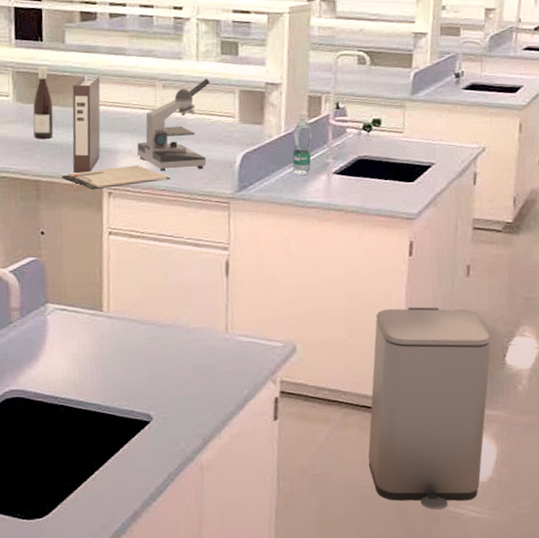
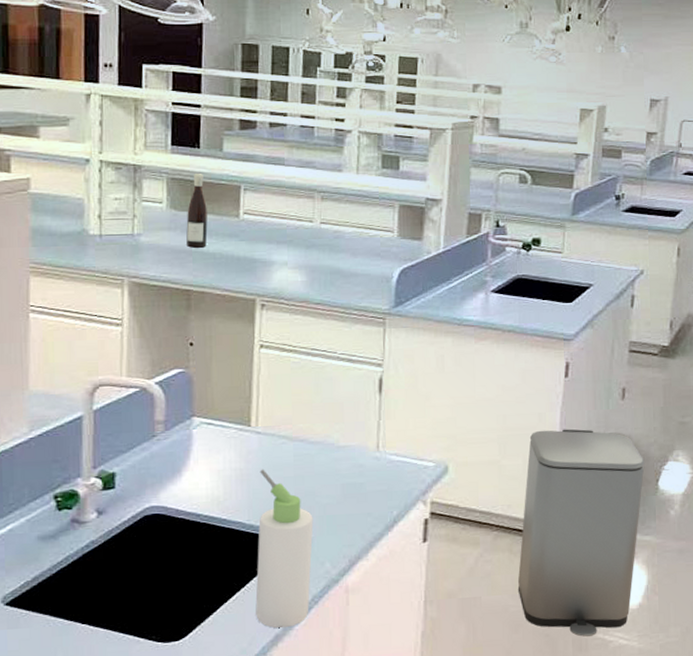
clipboard: present [61,165,170,190] -> none [213,277,325,302]
binder: present [72,75,101,174] -> none [226,184,258,284]
bottle: none [113,352,167,505] -> present [255,469,314,629]
microscope: present [137,78,210,172] -> none [293,192,370,285]
bottle: present [292,110,313,175] -> none [450,227,472,292]

